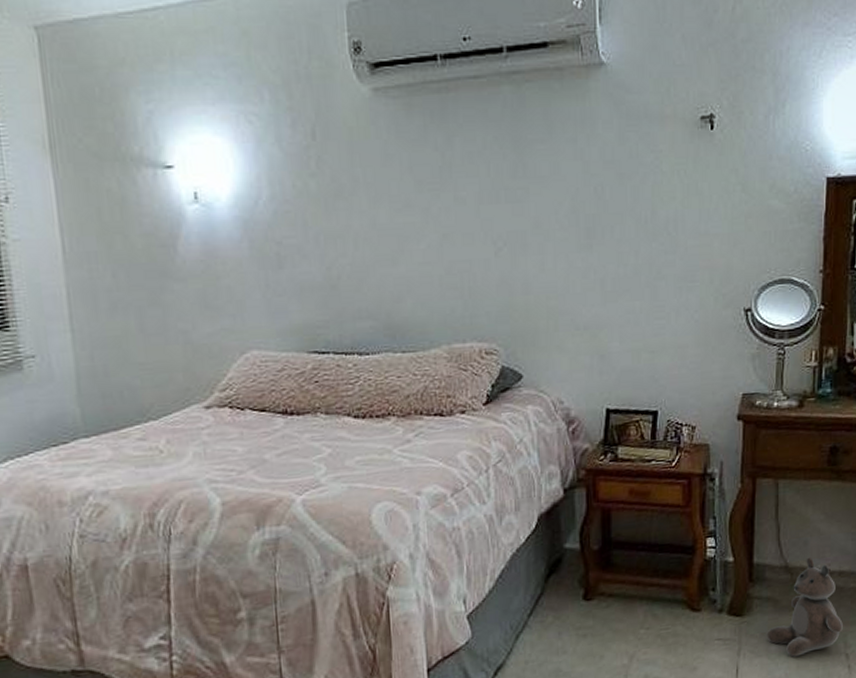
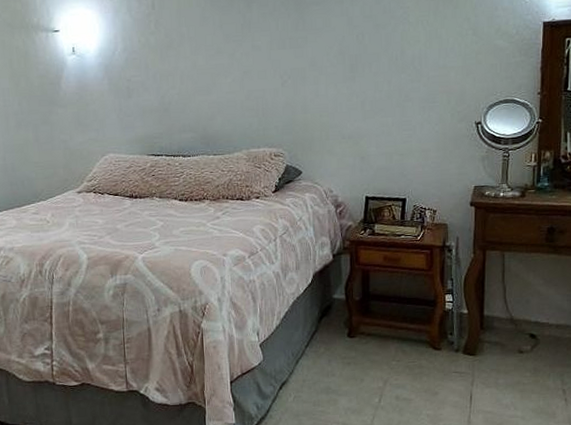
stuffed animal: present [767,557,843,657] -> none [495,312,560,390]

